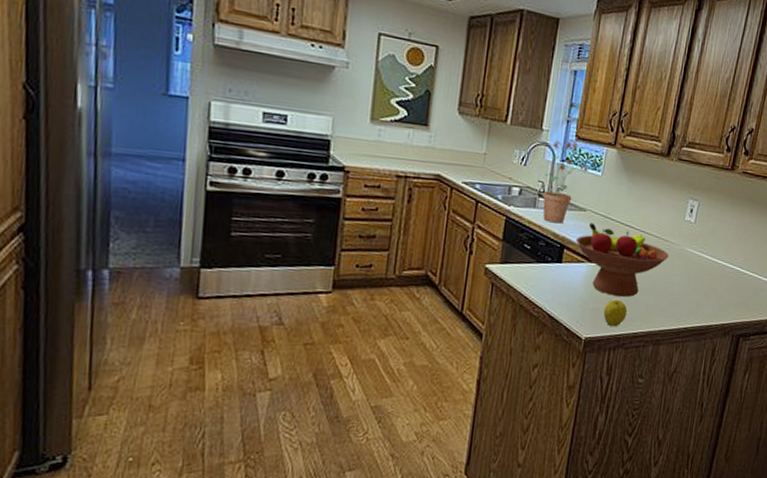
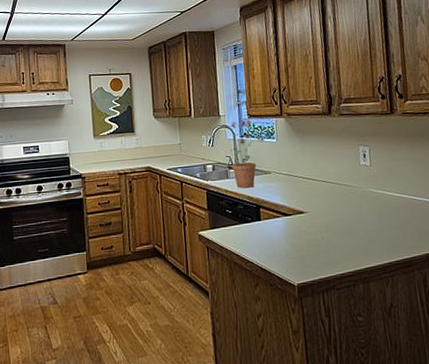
fruit bowl: present [575,222,669,297] -> none [268,182,355,243]
apple: present [603,300,628,327] -> none [307,245,331,271]

